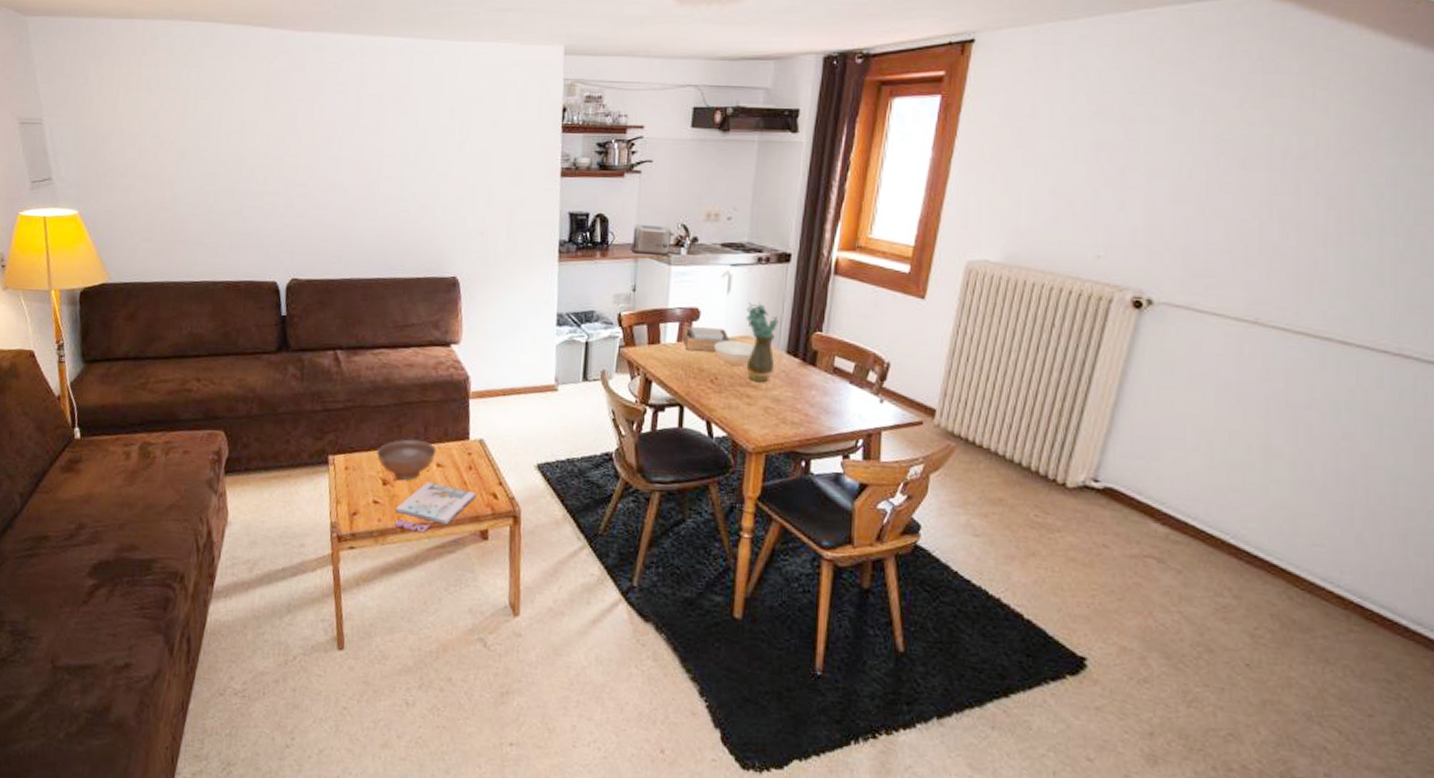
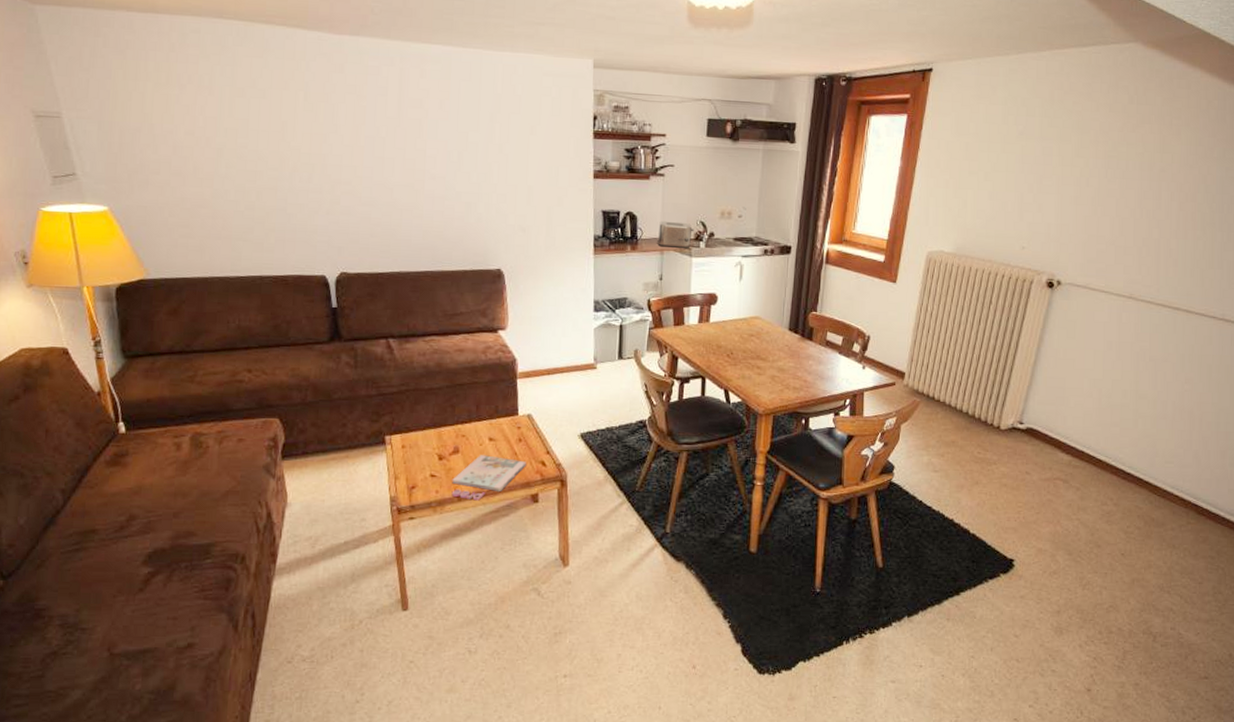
decorative bowl: present [376,439,437,480] -> none [431,417,488,454]
napkin holder: present [682,326,731,353] -> none [703,309,743,332]
bowl: present [714,340,755,365] -> none [729,320,763,342]
vase: present [746,302,779,383] -> none [755,288,782,356]

